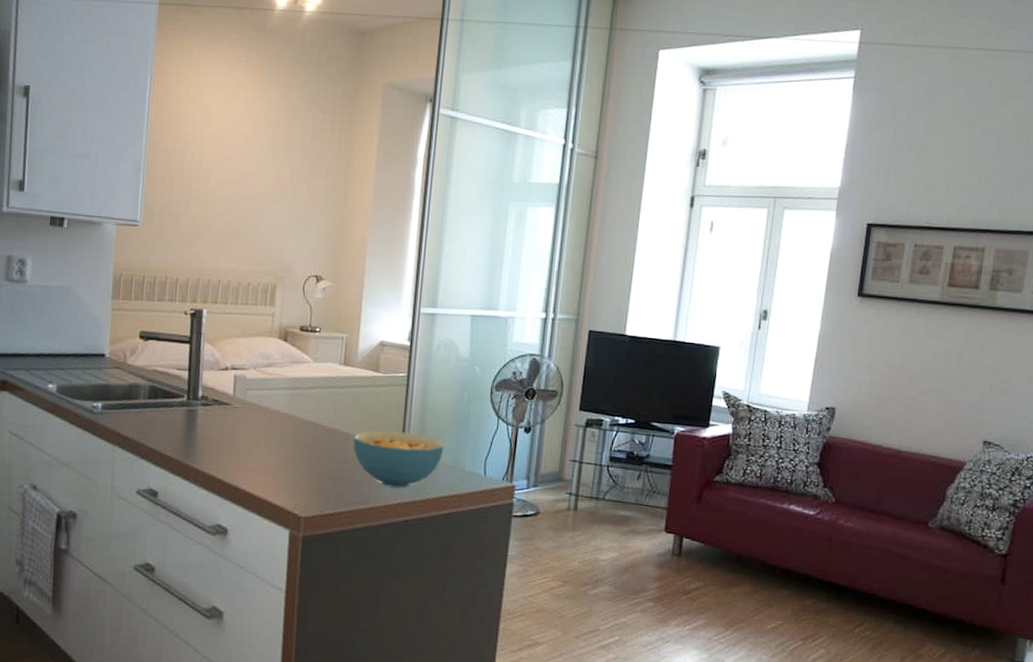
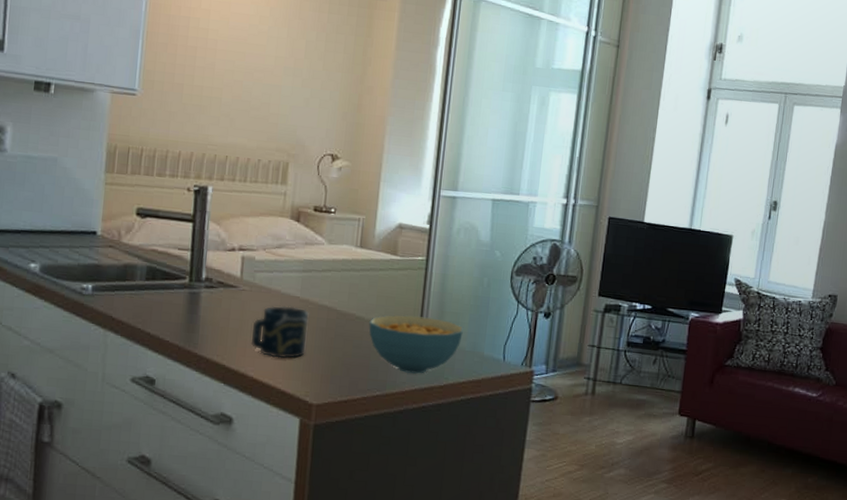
cup: none [243,422,297,473] -> present [251,306,309,359]

